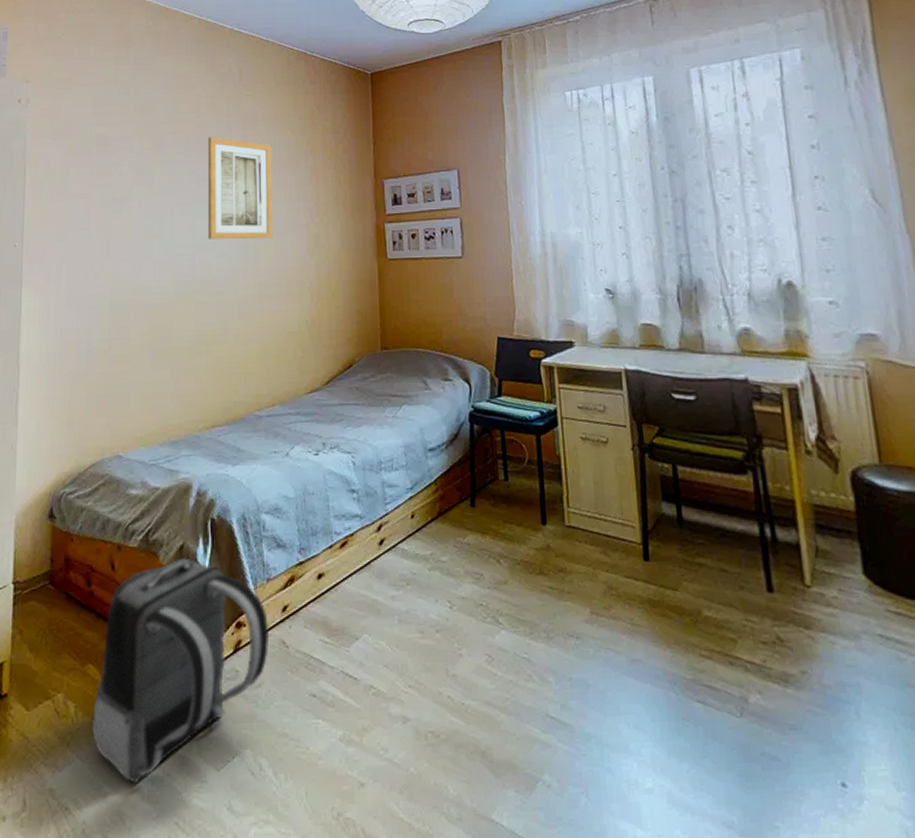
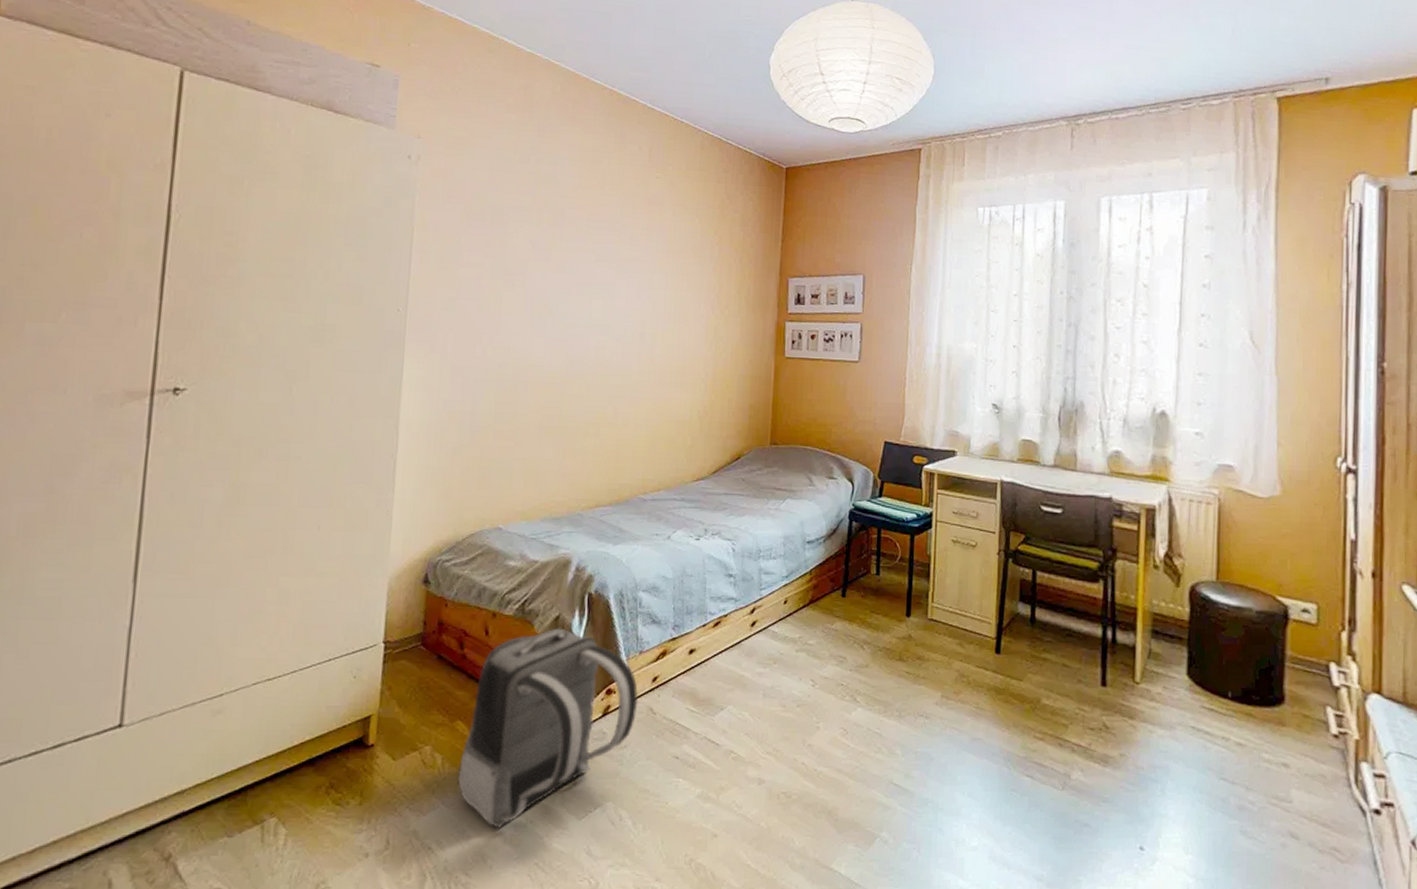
wall art: present [207,137,273,240] -> none [604,216,678,327]

